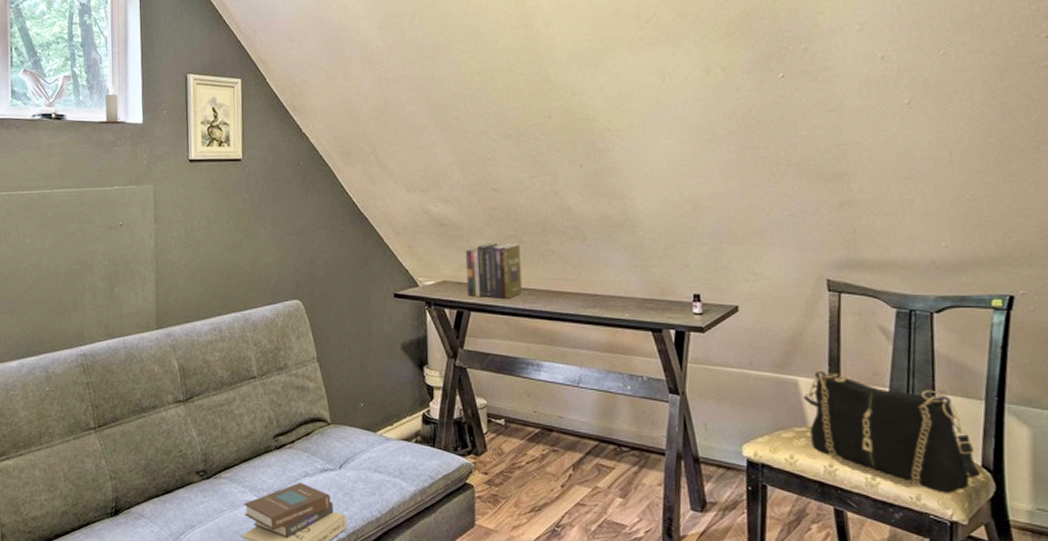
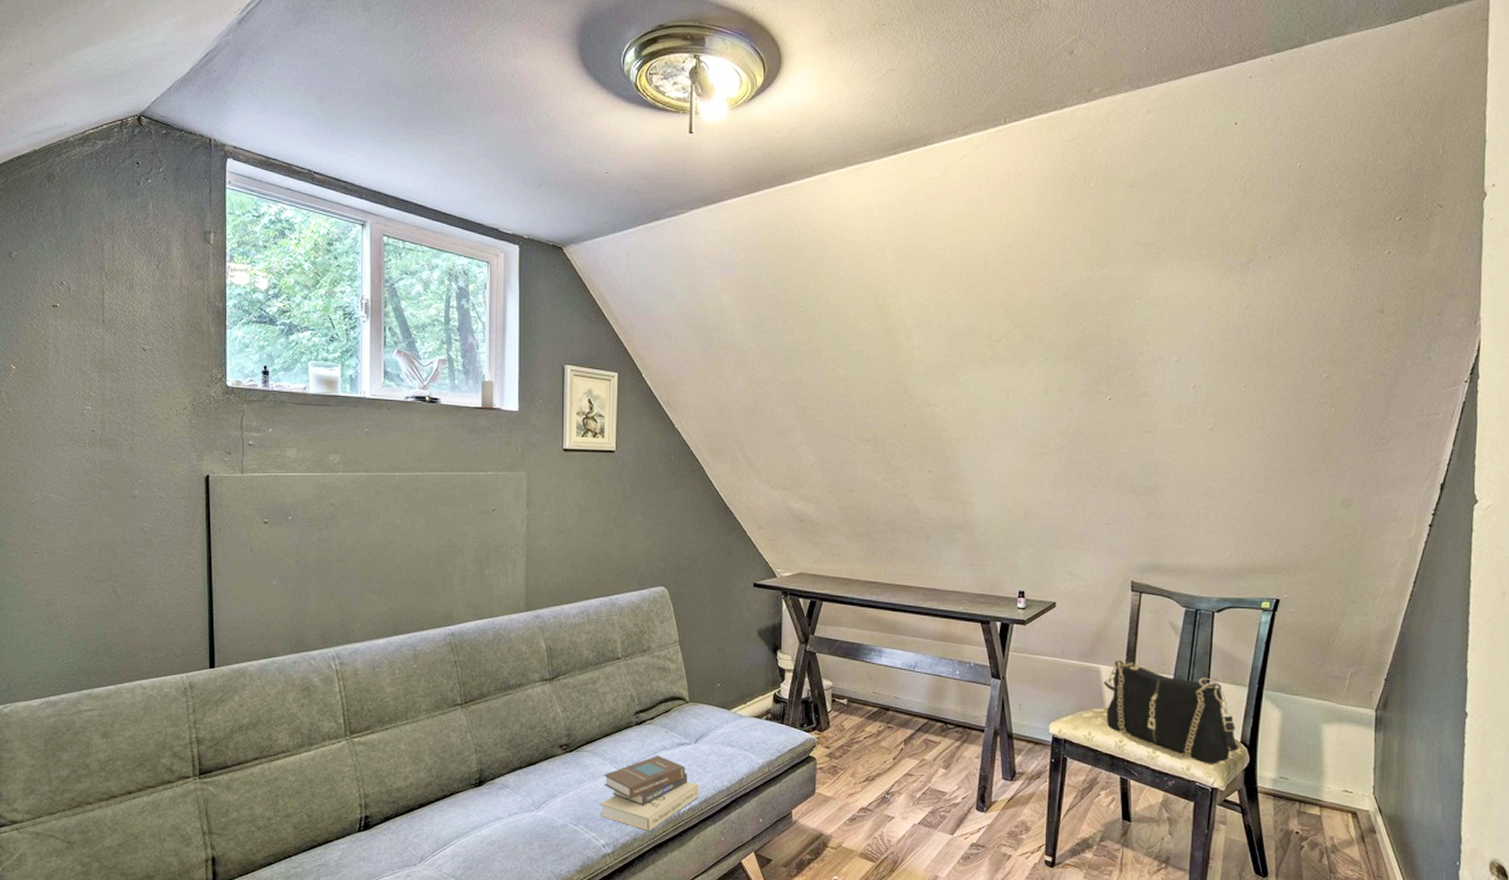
books: present [465,243,523,299] -> none [820,539,871,591]

